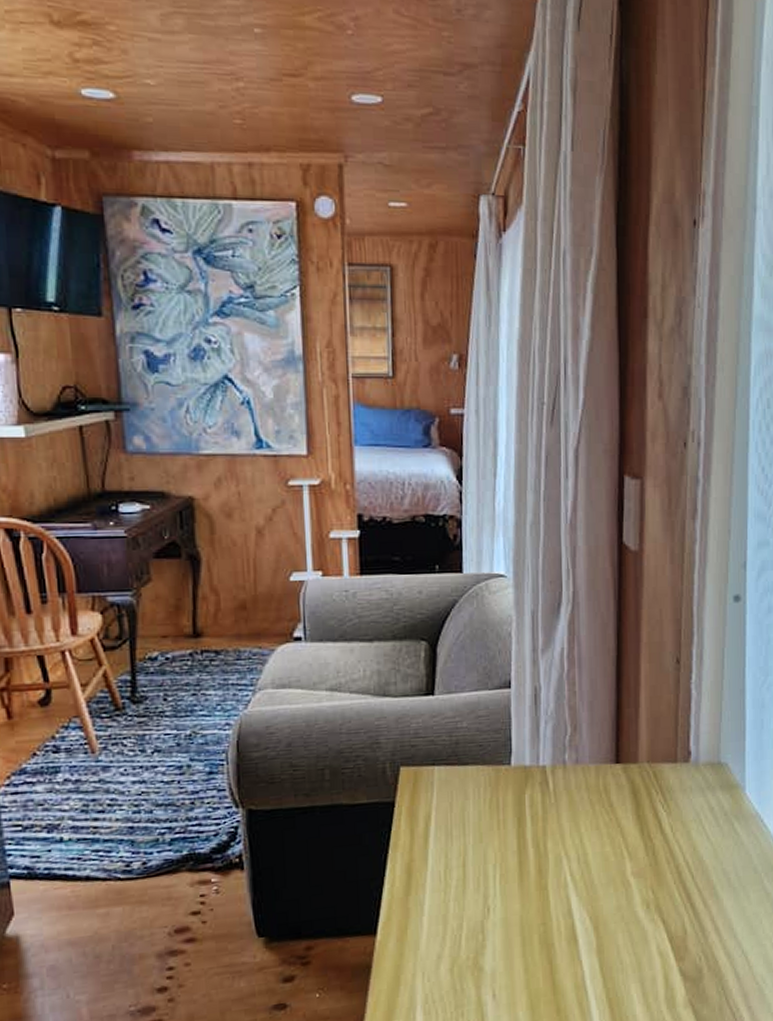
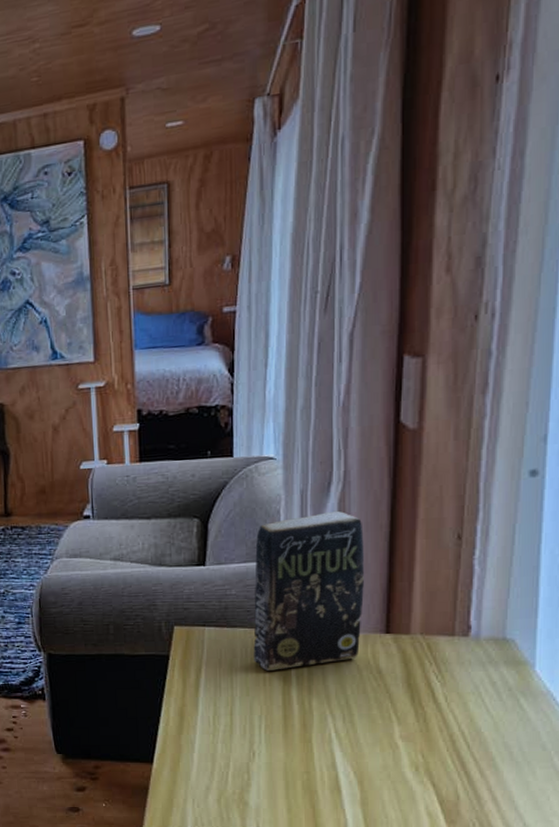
book: none [486,633,595,812] -> present [253,510,364,671]

